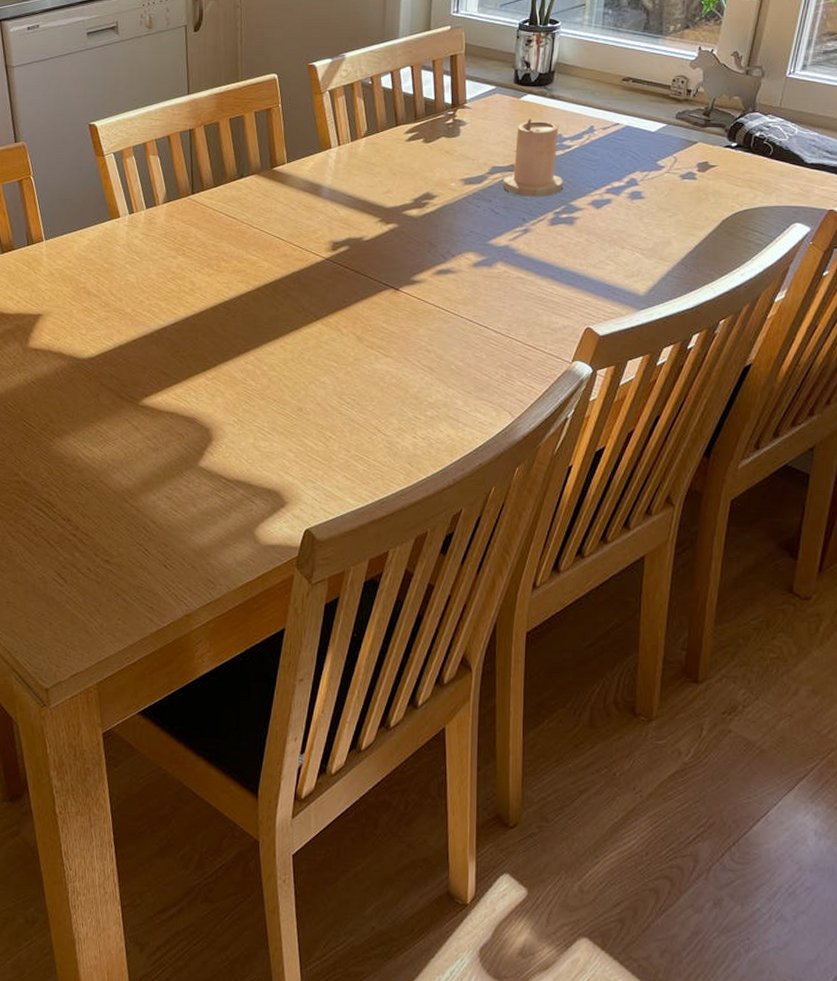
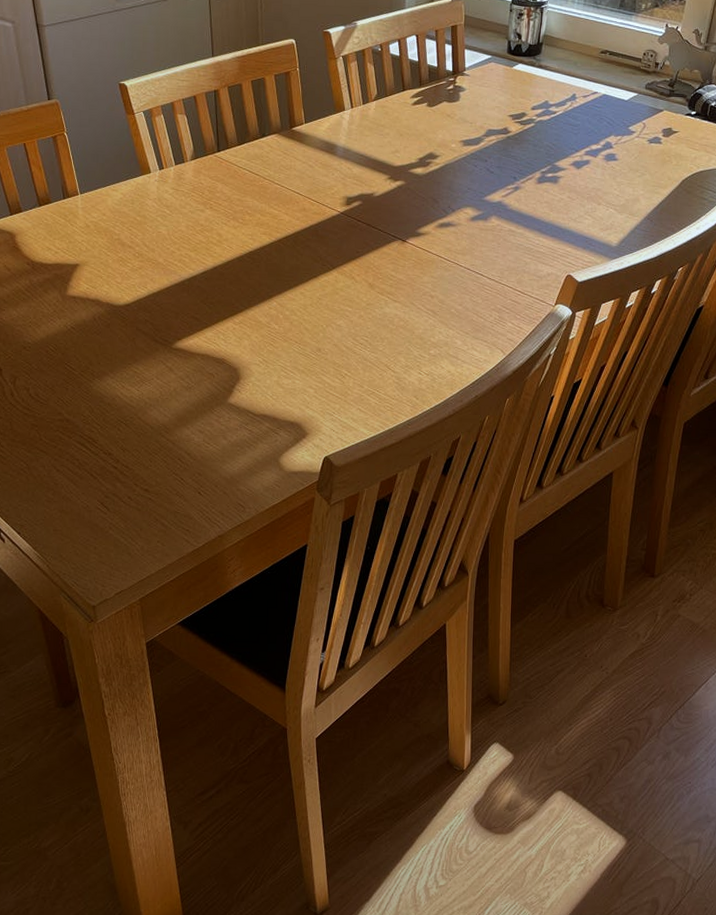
candle: present [502,119,563,197] -> none [496,86,549,158]

